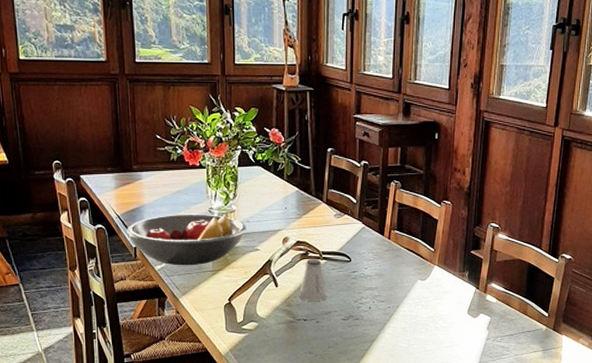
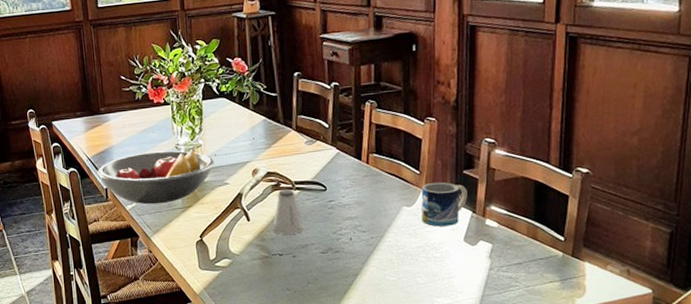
mug: none [432,261,473,300] -> present [421,182,468,227]

